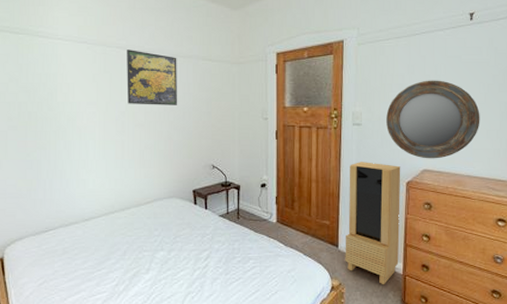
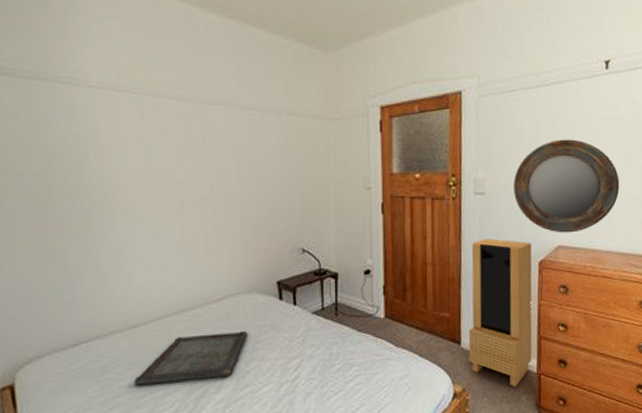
serving tray: none [86,227,169,264] -> present [133,330,247,386]
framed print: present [127,50,177,105] -> none [186,101,254,174]

